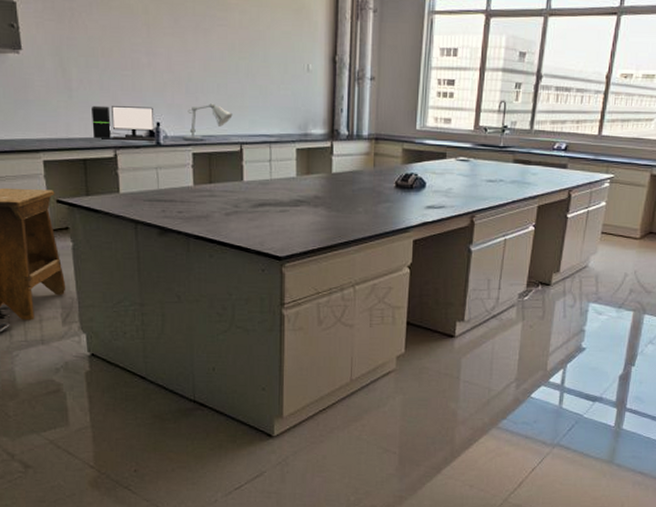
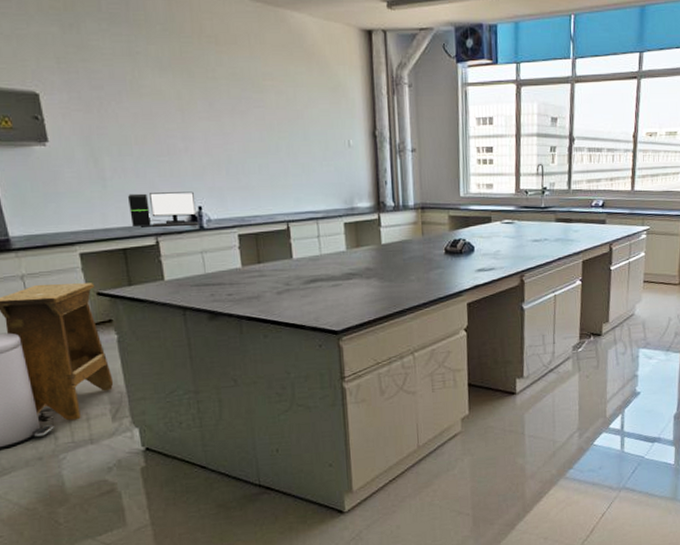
desk lamp: present [182,103,233,141] -> none [226,184,277,222]

